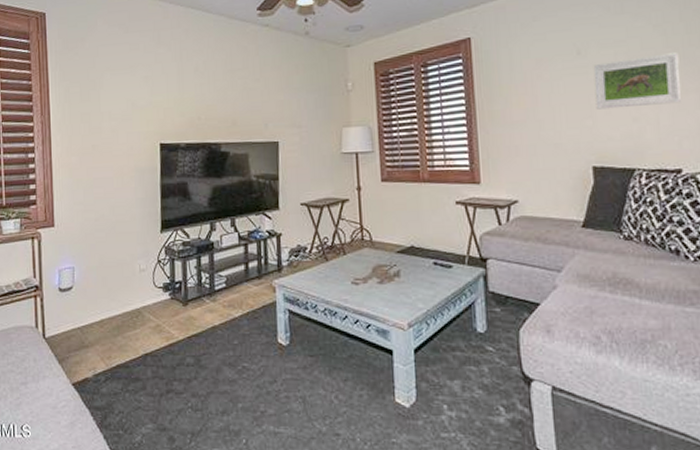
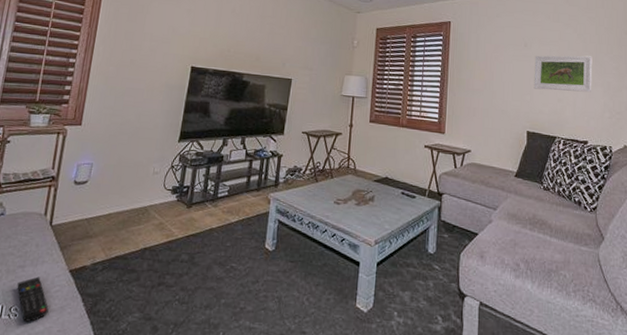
remote control: none [23,392,60,440] -> present [17,276,49,322]

